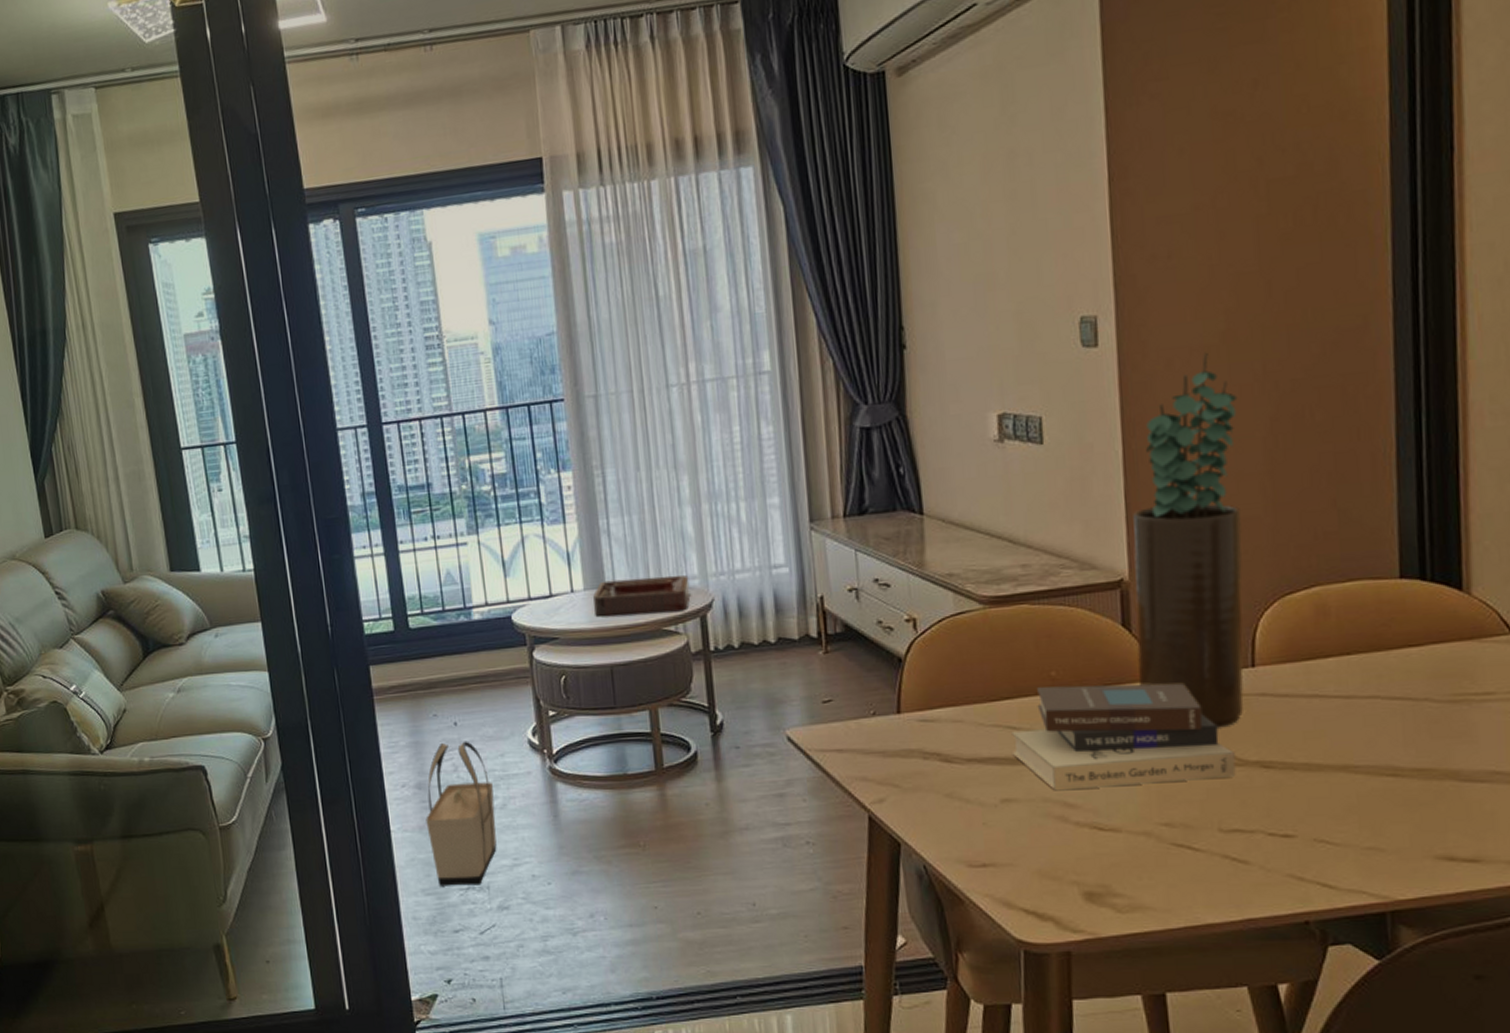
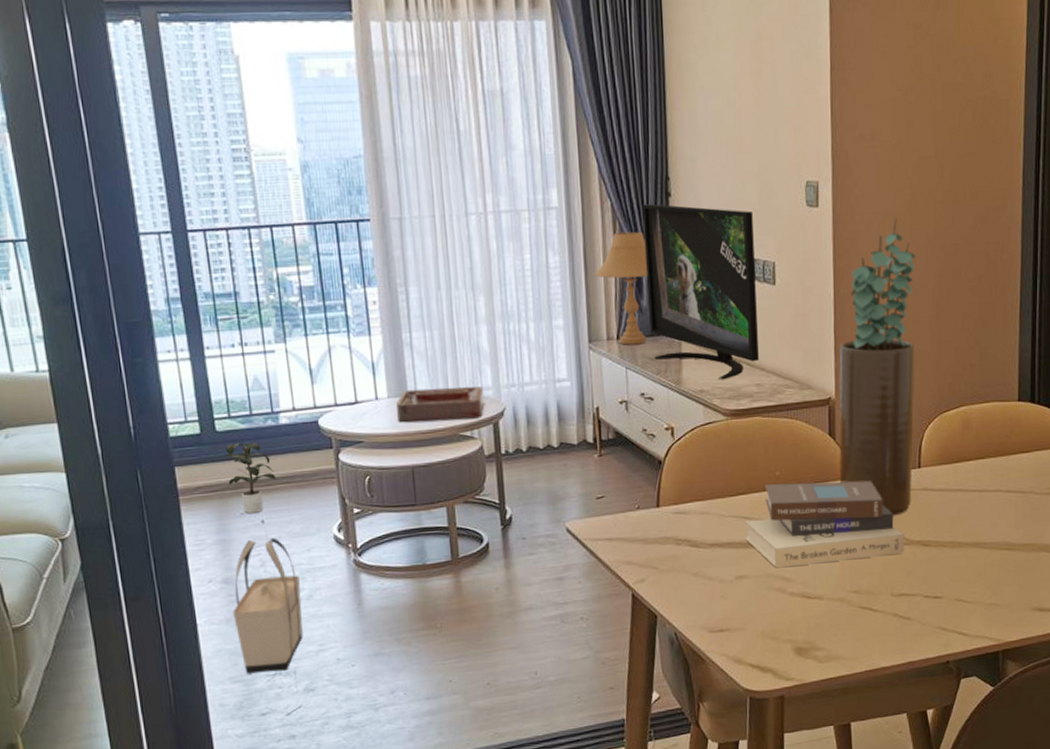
potted plant: none [418,640,469,716] -> present [225,442,276,514]
lamp: none [814,392,880,524] -> present [594,231,647,345]
television: none [871,357,1024,562] -> present [642,204,759,380]

